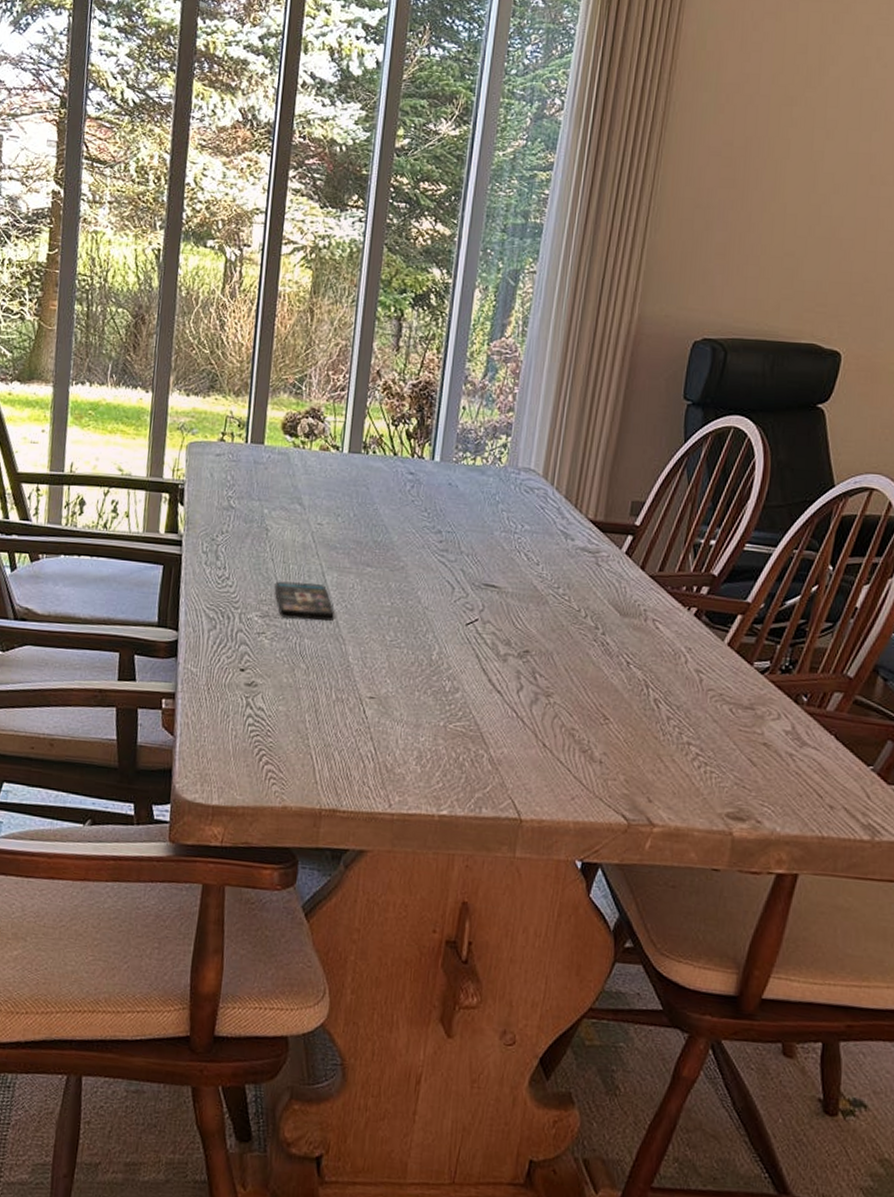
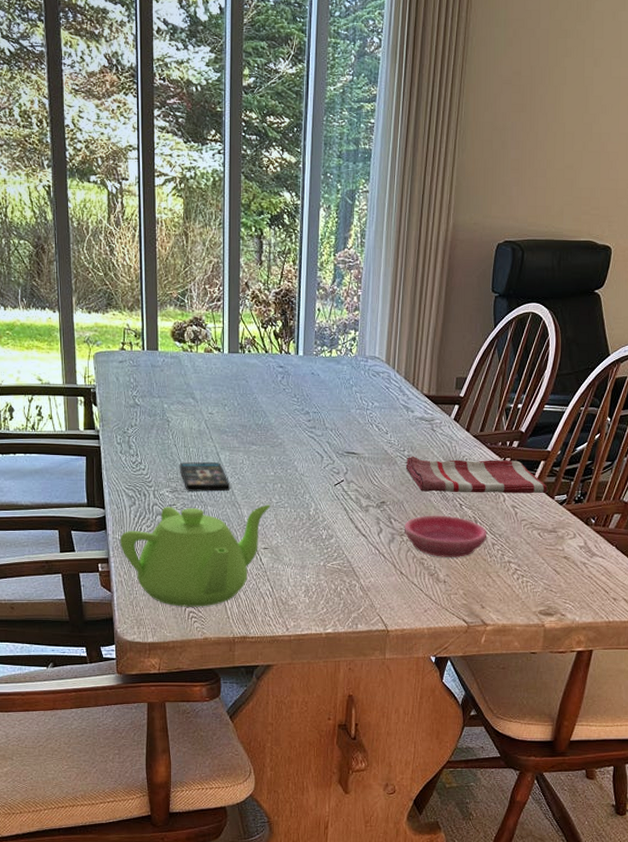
teapot: none [191,634,383,766] -> present [119,504,271,607]
saucer: none [551,673,662,732] -> present [404,515,488,557]
dish towel: none [559,595,745,658] -> present [405,456,548,494]

